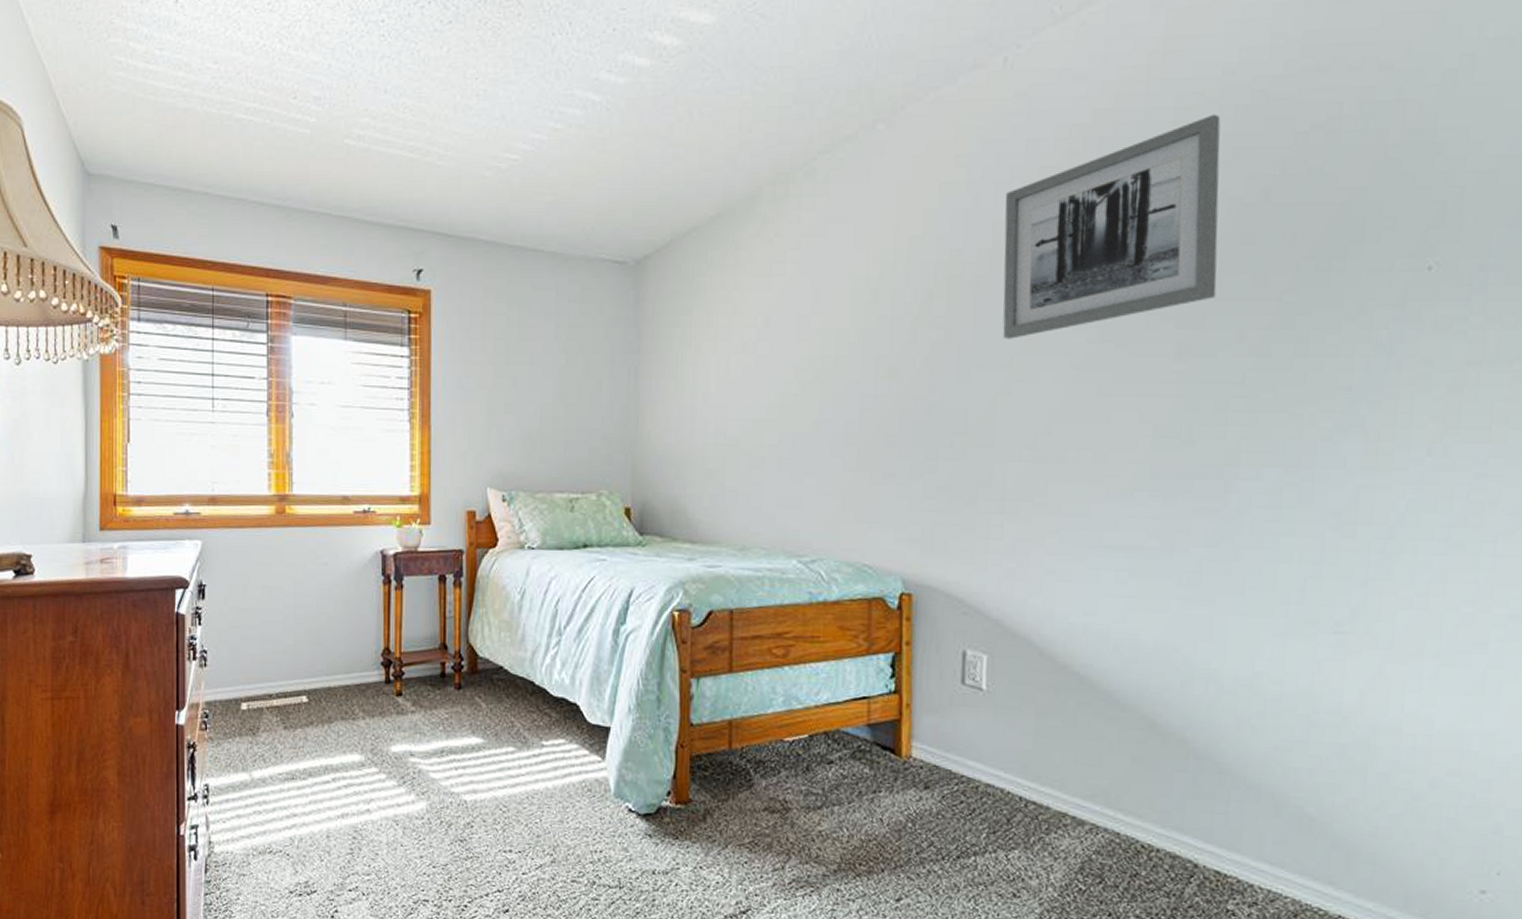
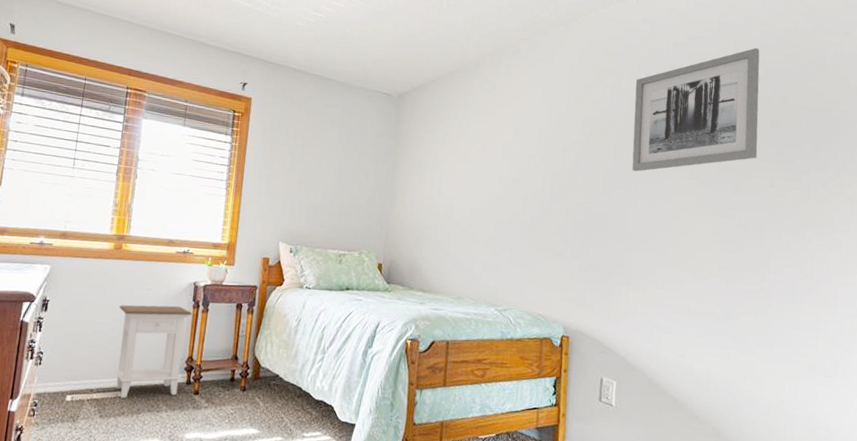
nightstand: none [290,582,383,704] -> present [115,305,192,399]

